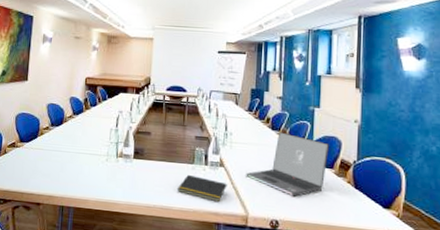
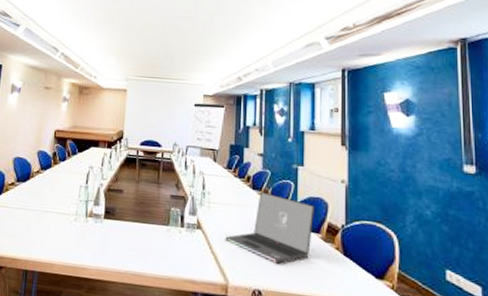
notepad: present [178,174,227,203] -> none [151,237,205,269]

